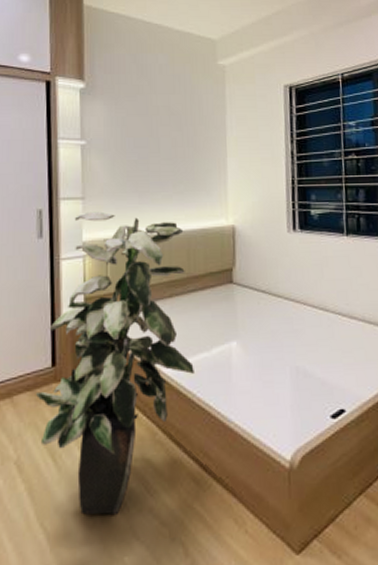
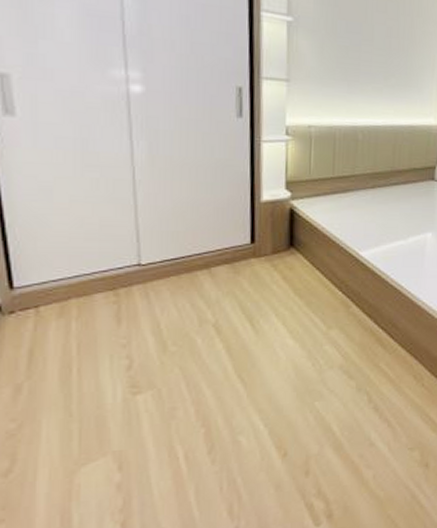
indoor plant: present [35,211,194,515] -> none [233,95,391,370]

